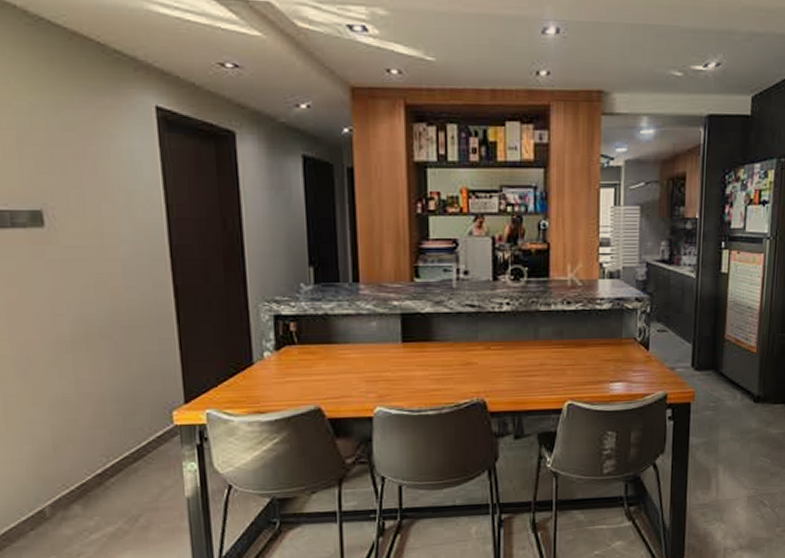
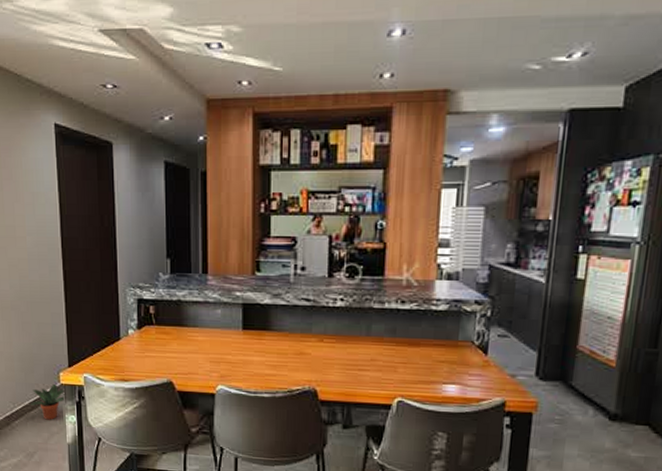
potted plant: none [131,425,179,472] -> present [30,383,64,420]

